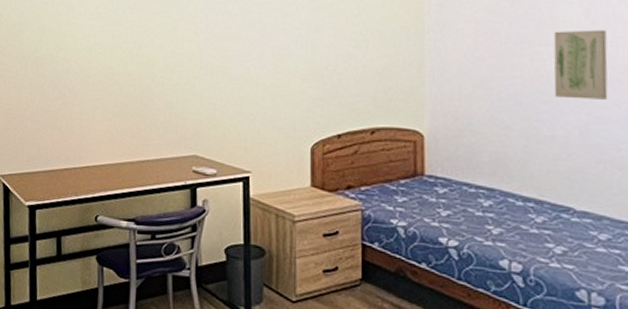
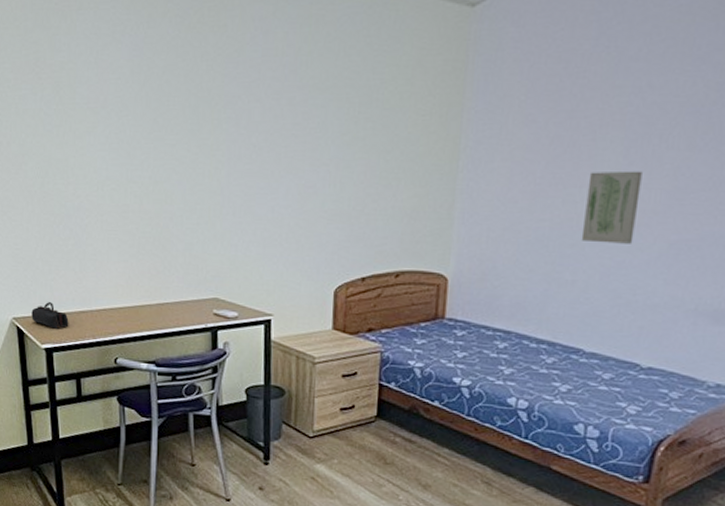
pencil case: none [18,160,53,186] -> present [31,302,69,329]

